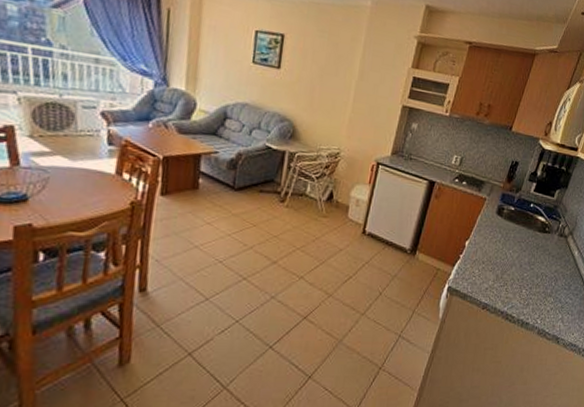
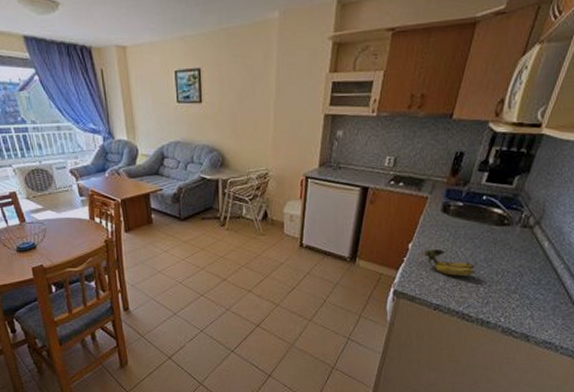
banana: none [477,248,521,277] -> present [423,249,476,276]

